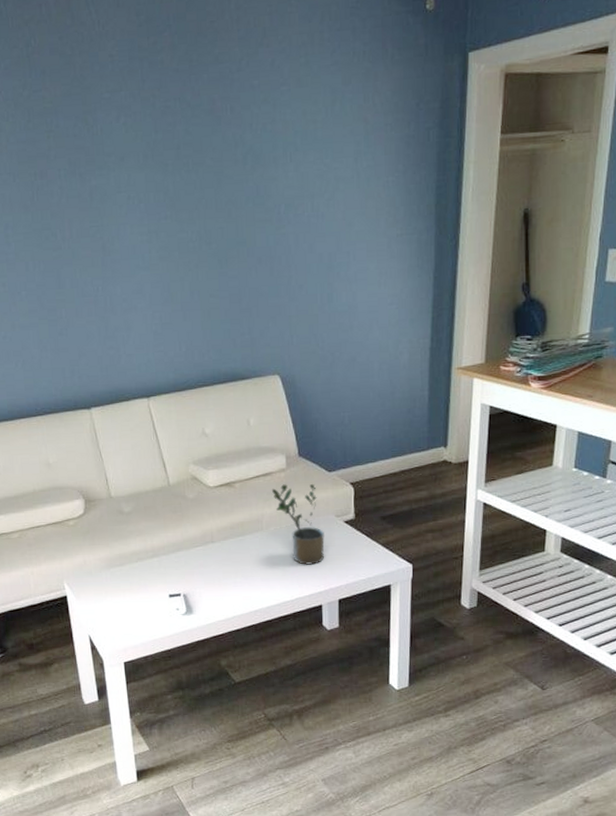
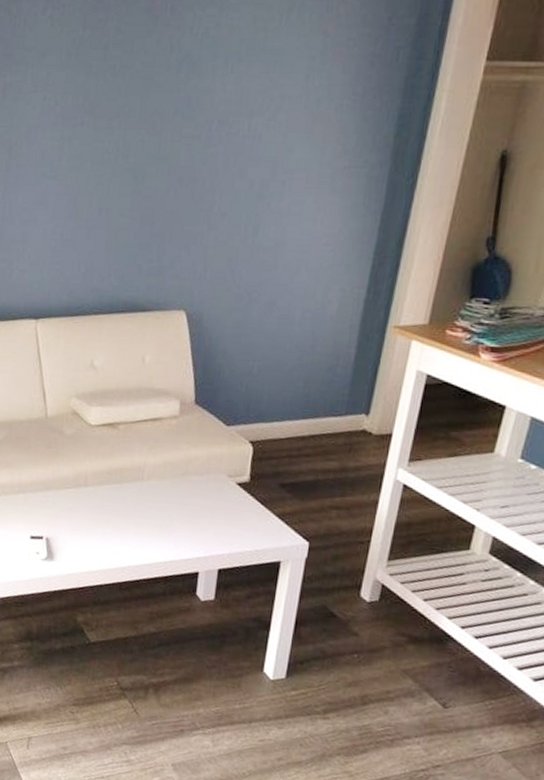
potted plant: present [272,484,325,565] -> none [160,433,212,527]

